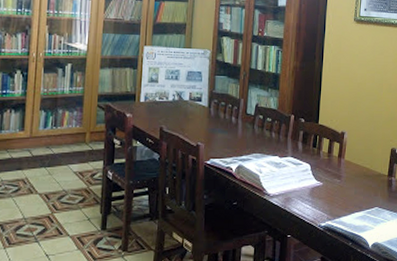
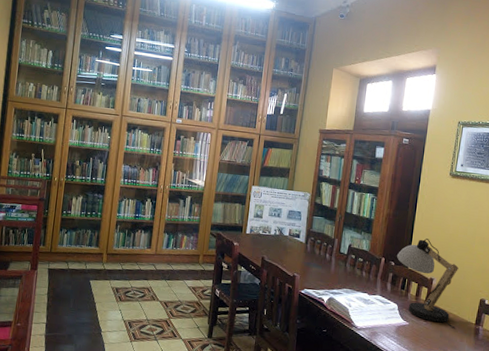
desk lamp: none [306,90,369,183] -> present [396,238,459,329]

